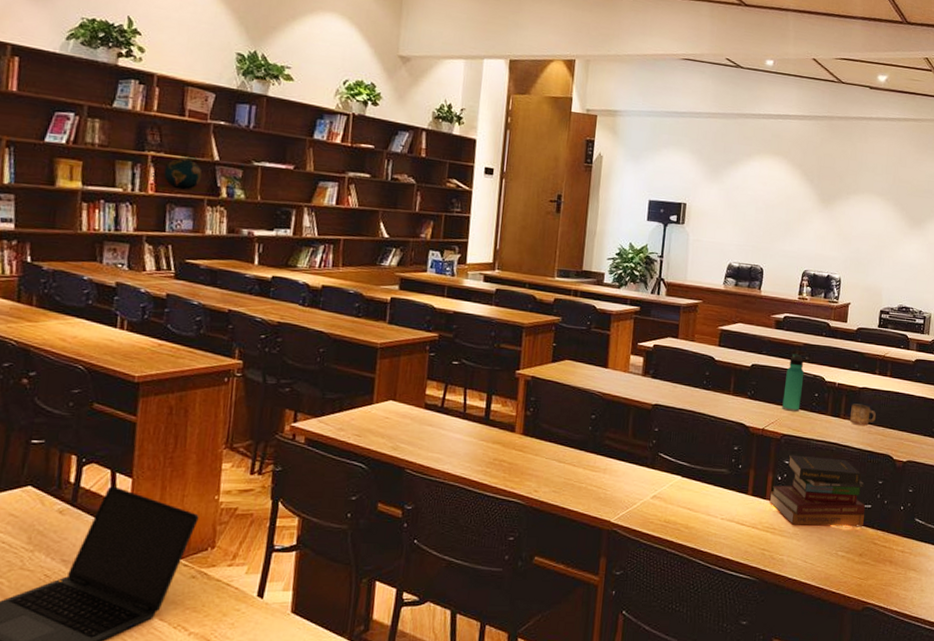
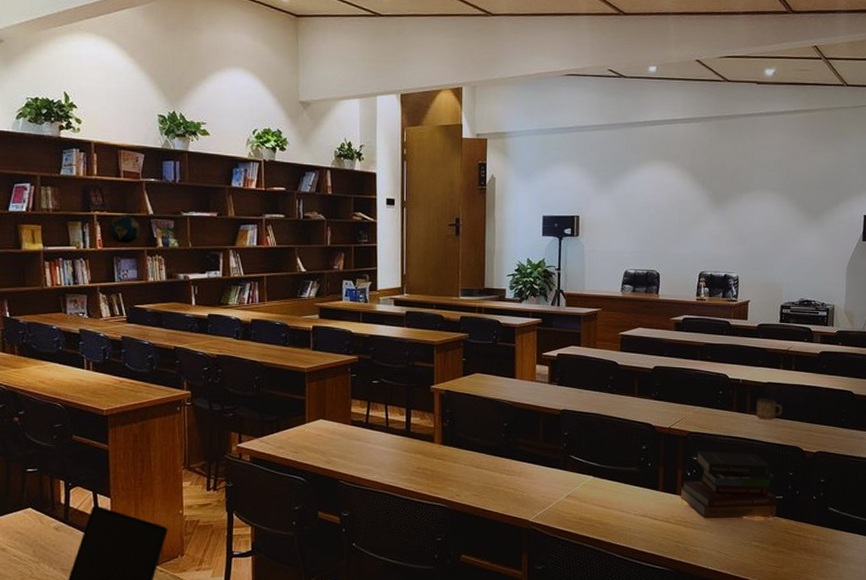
thermos bottle: present [782,353,805,413] -> none [687,354,707,410]

